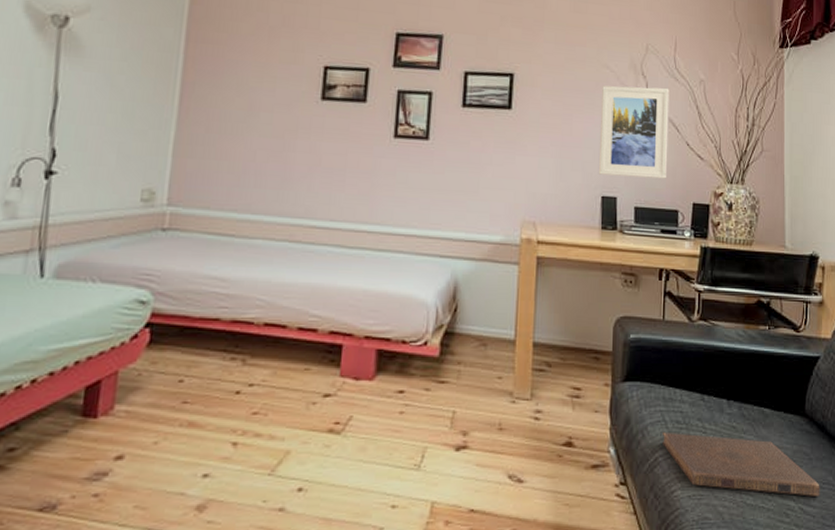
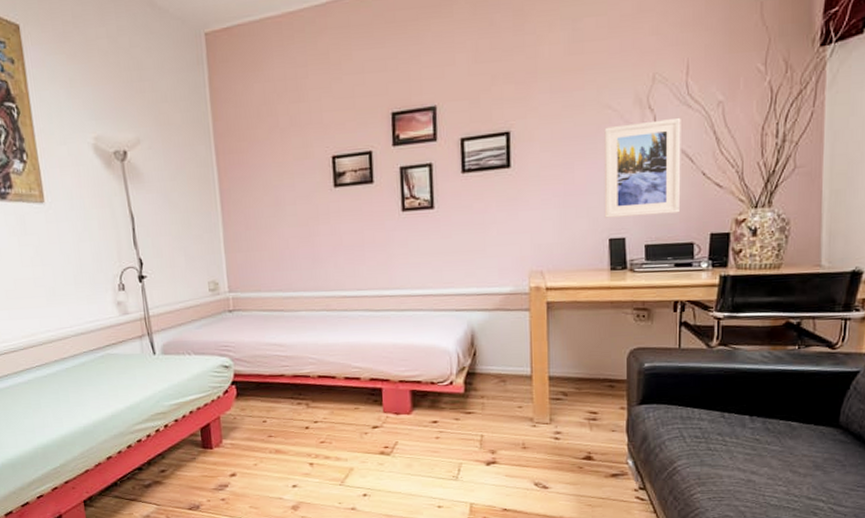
book: present [663,431,820,496] -> none [681,445,854,498]

